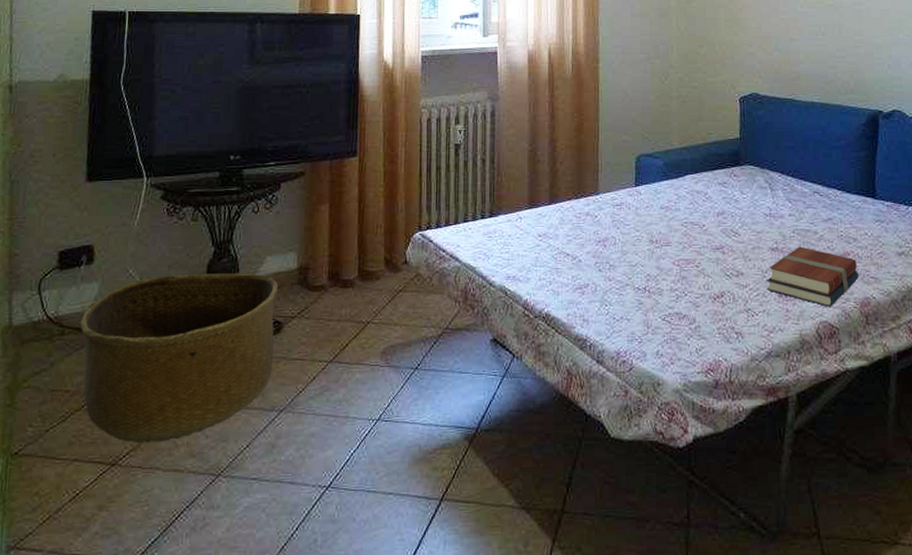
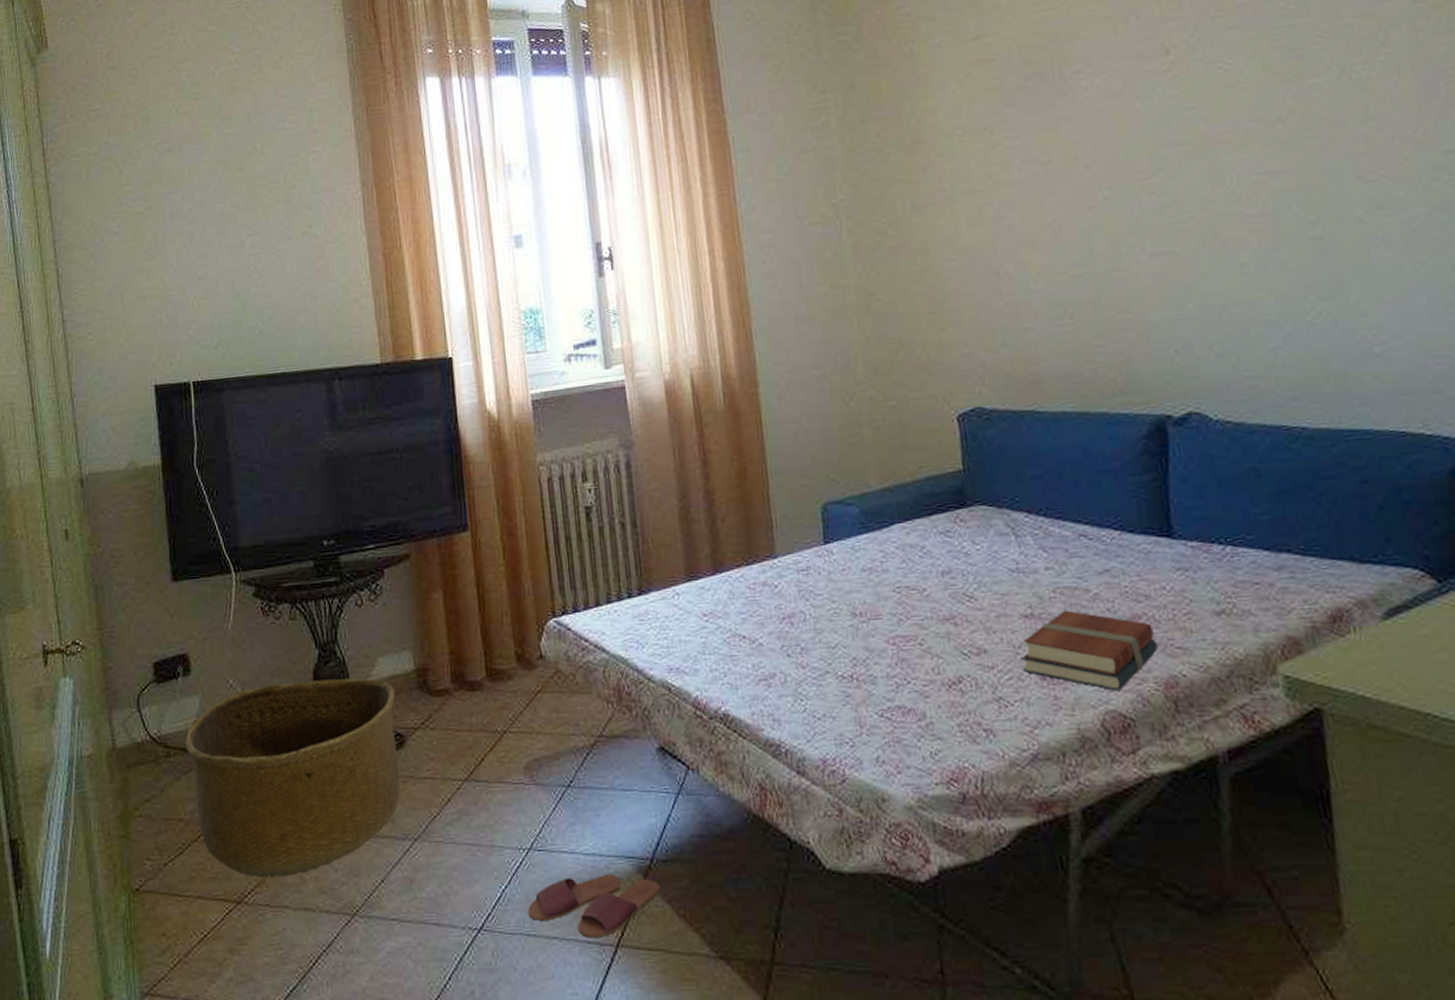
slippers: none [371,440,481,493] -> present [528,873,660,938]

